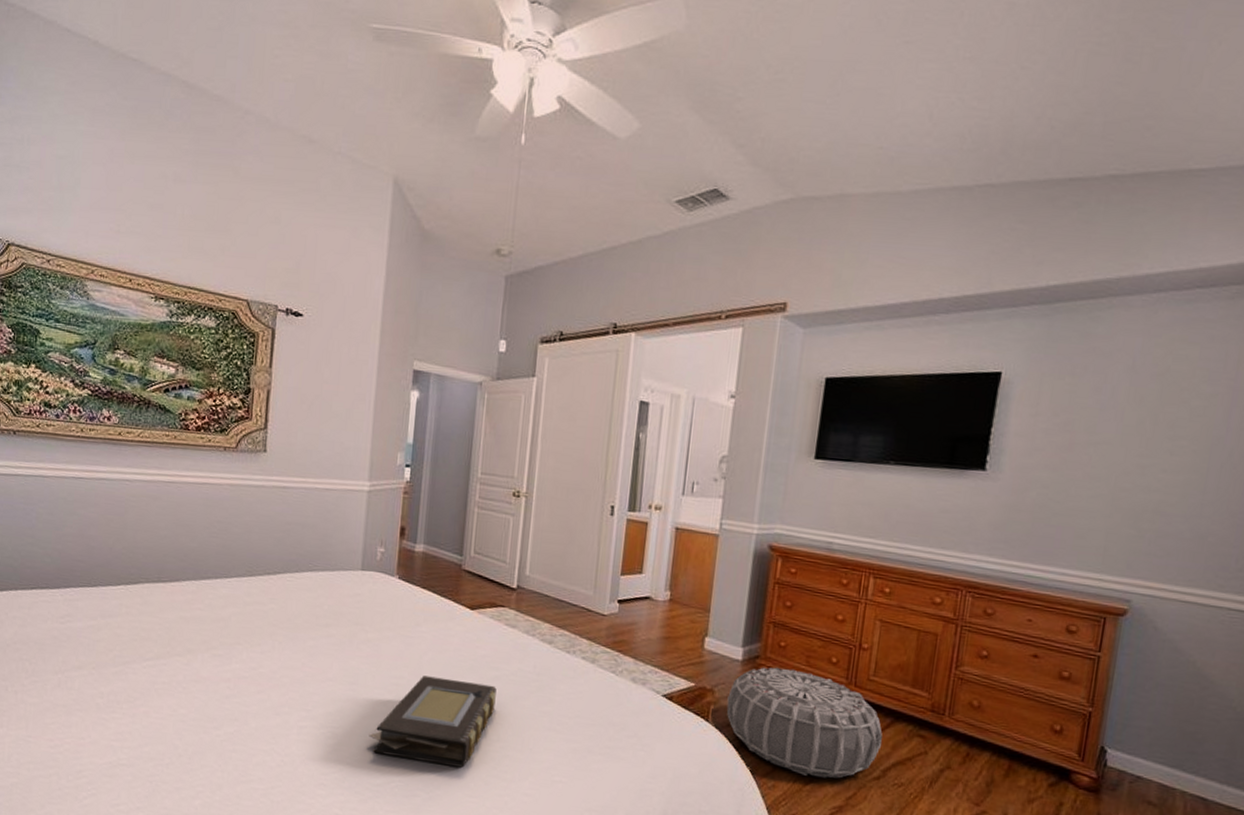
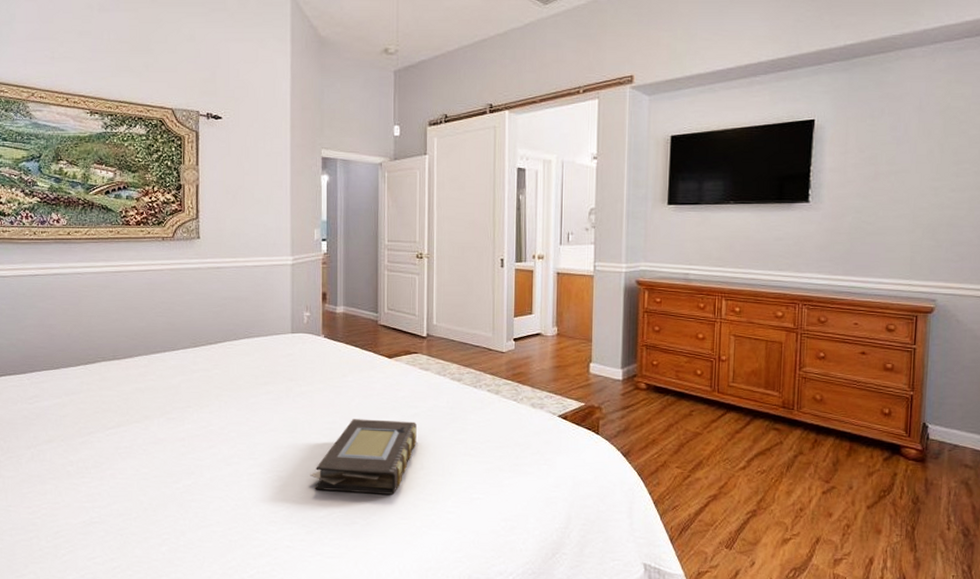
air purifier: present [726,667,883,779] -> none [613,383,744,472]

